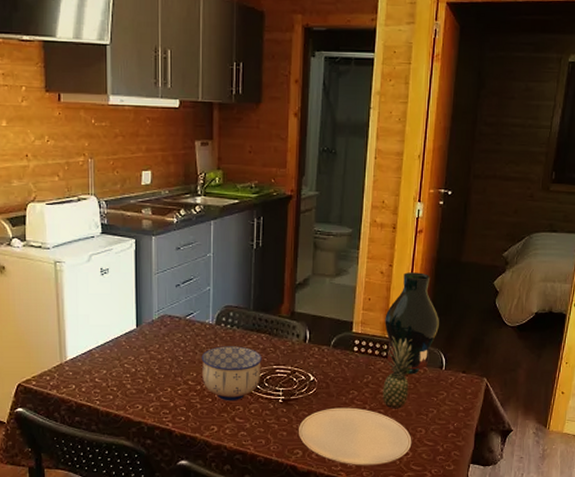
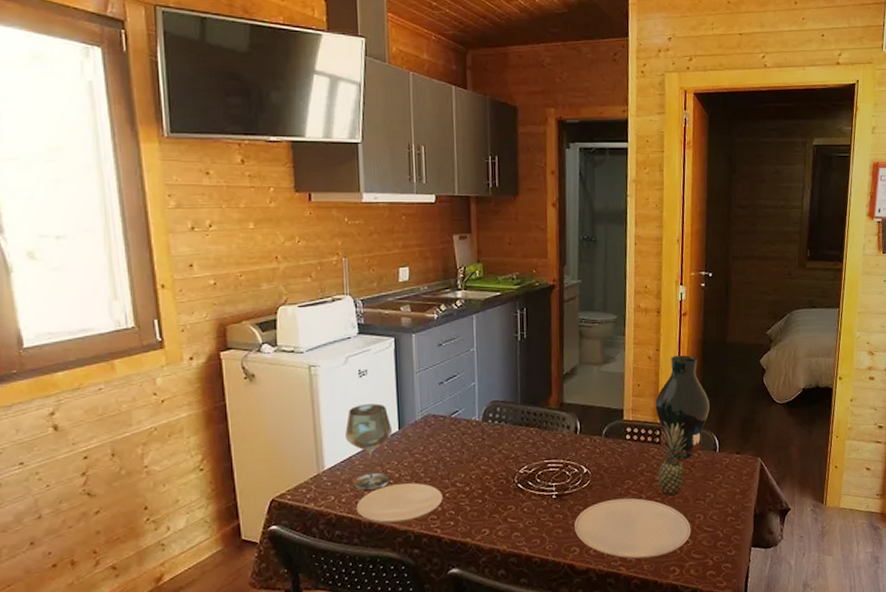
wine glass: none [87,301,130,381] -> present [345,403,392,490]
plate: none [95,378,175,414] -> present [356,483,443,524]
bowl: present [201,346,262,400] -> none [468,442,532,501]

